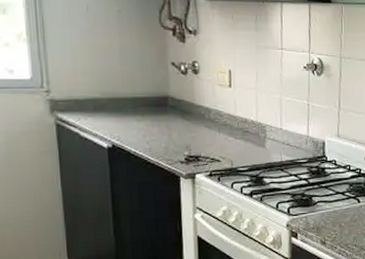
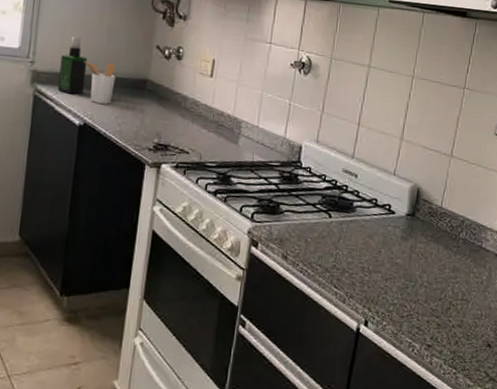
spray bottle: none [76,61,107,119] -> present [57,36,88,94]
utensil holder: none [101,83,136,124] -> present [84,61,116,104]

